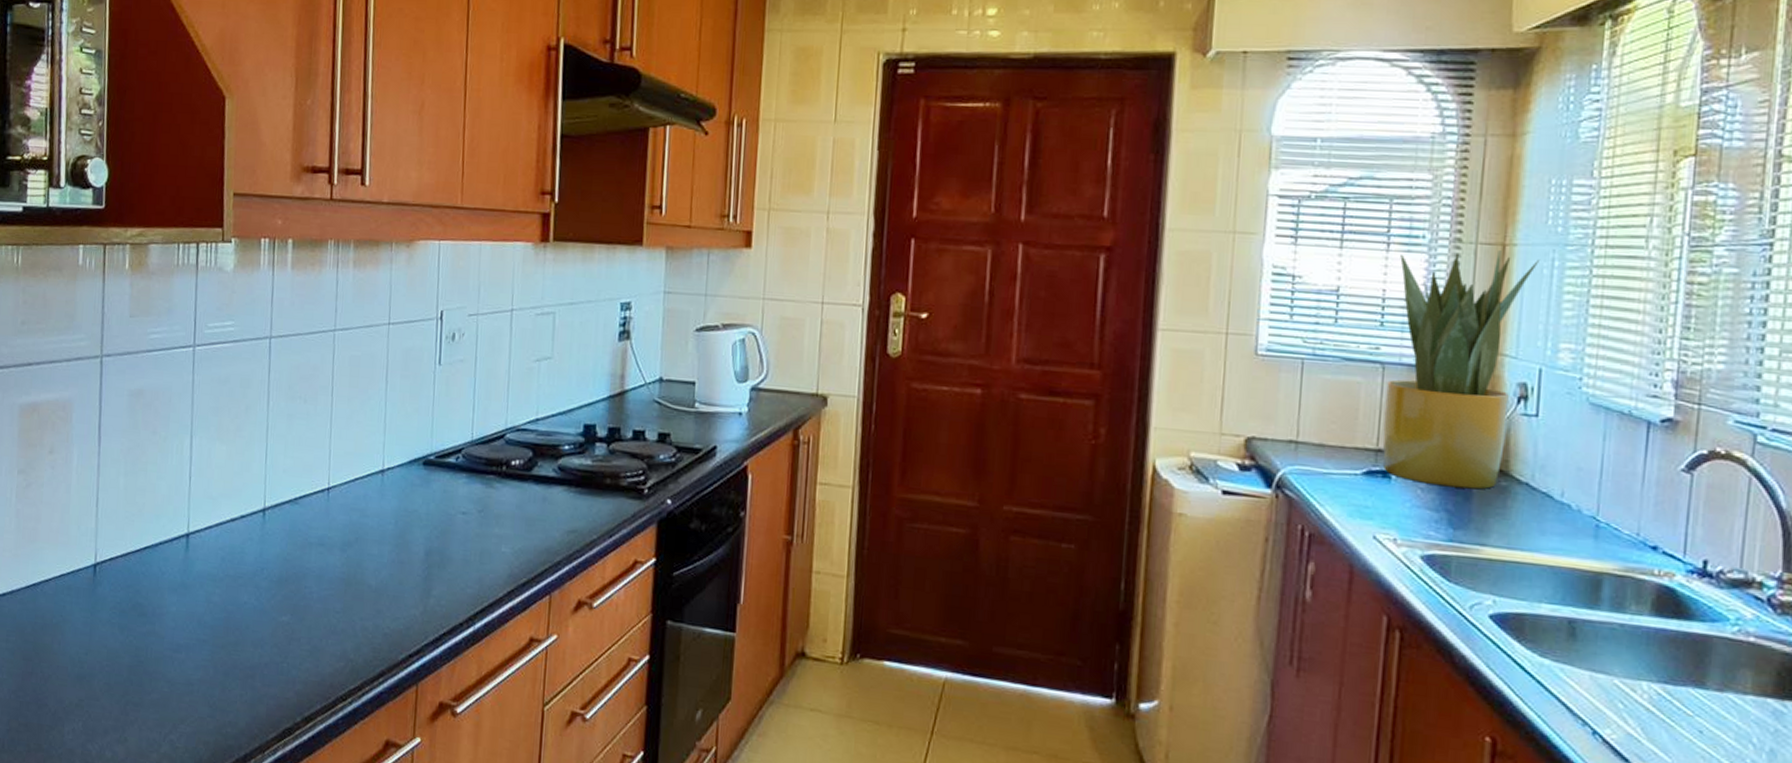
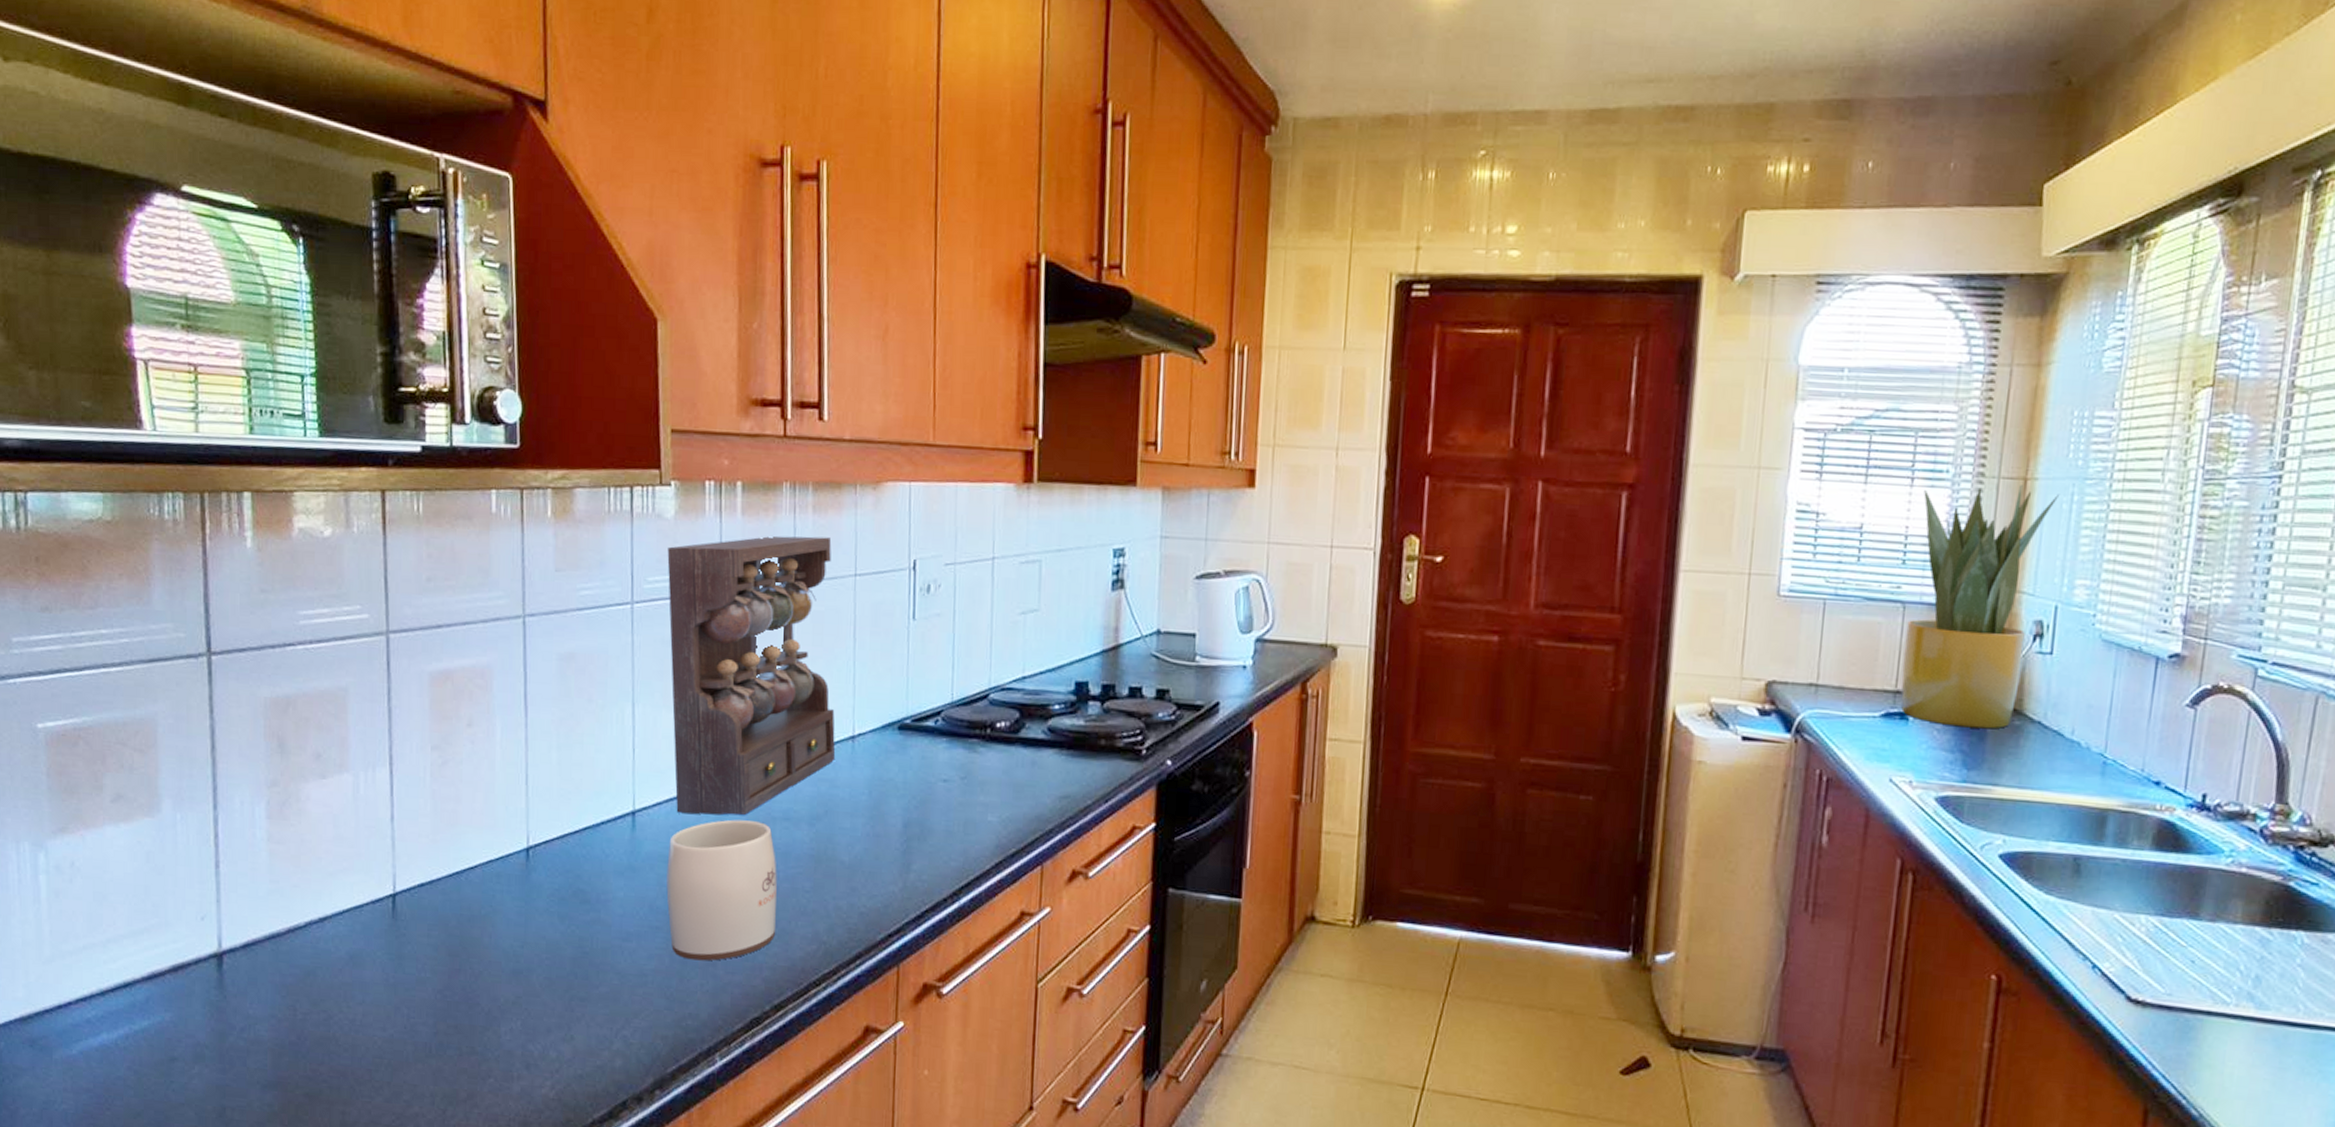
mug: none [213,543,312,674] -> present [666,819,778,961]
spice rack: none [224,287,369,541] -> present [667,535,836,816]

